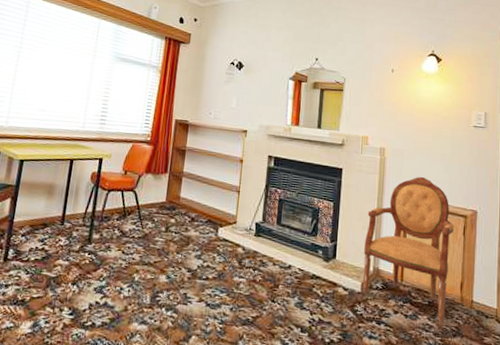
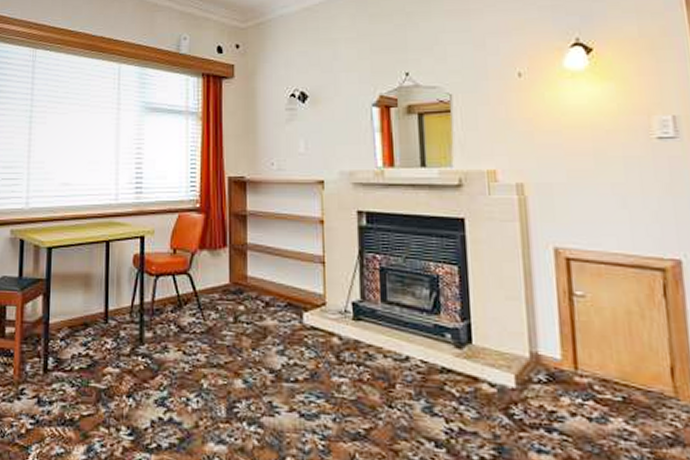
armchair: present [362,176,454,326] -> none [510,218,653,432]

